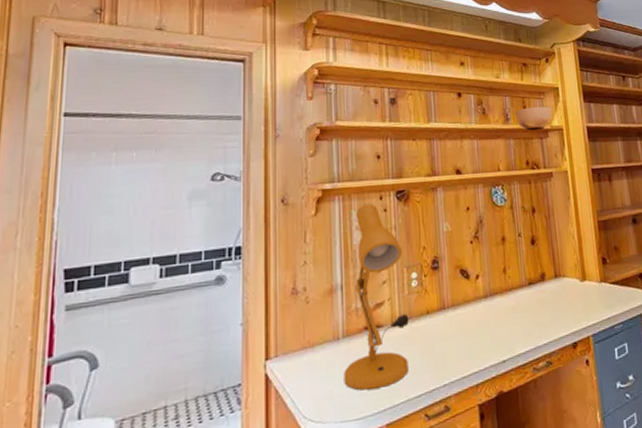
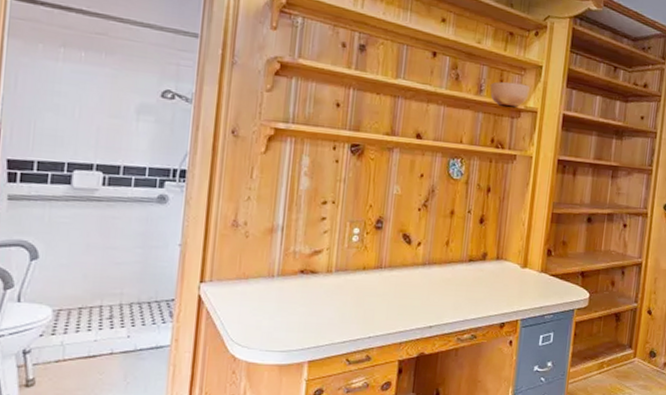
desk lamp: present [344,204,411,390] -> none [273,151,348,328]

